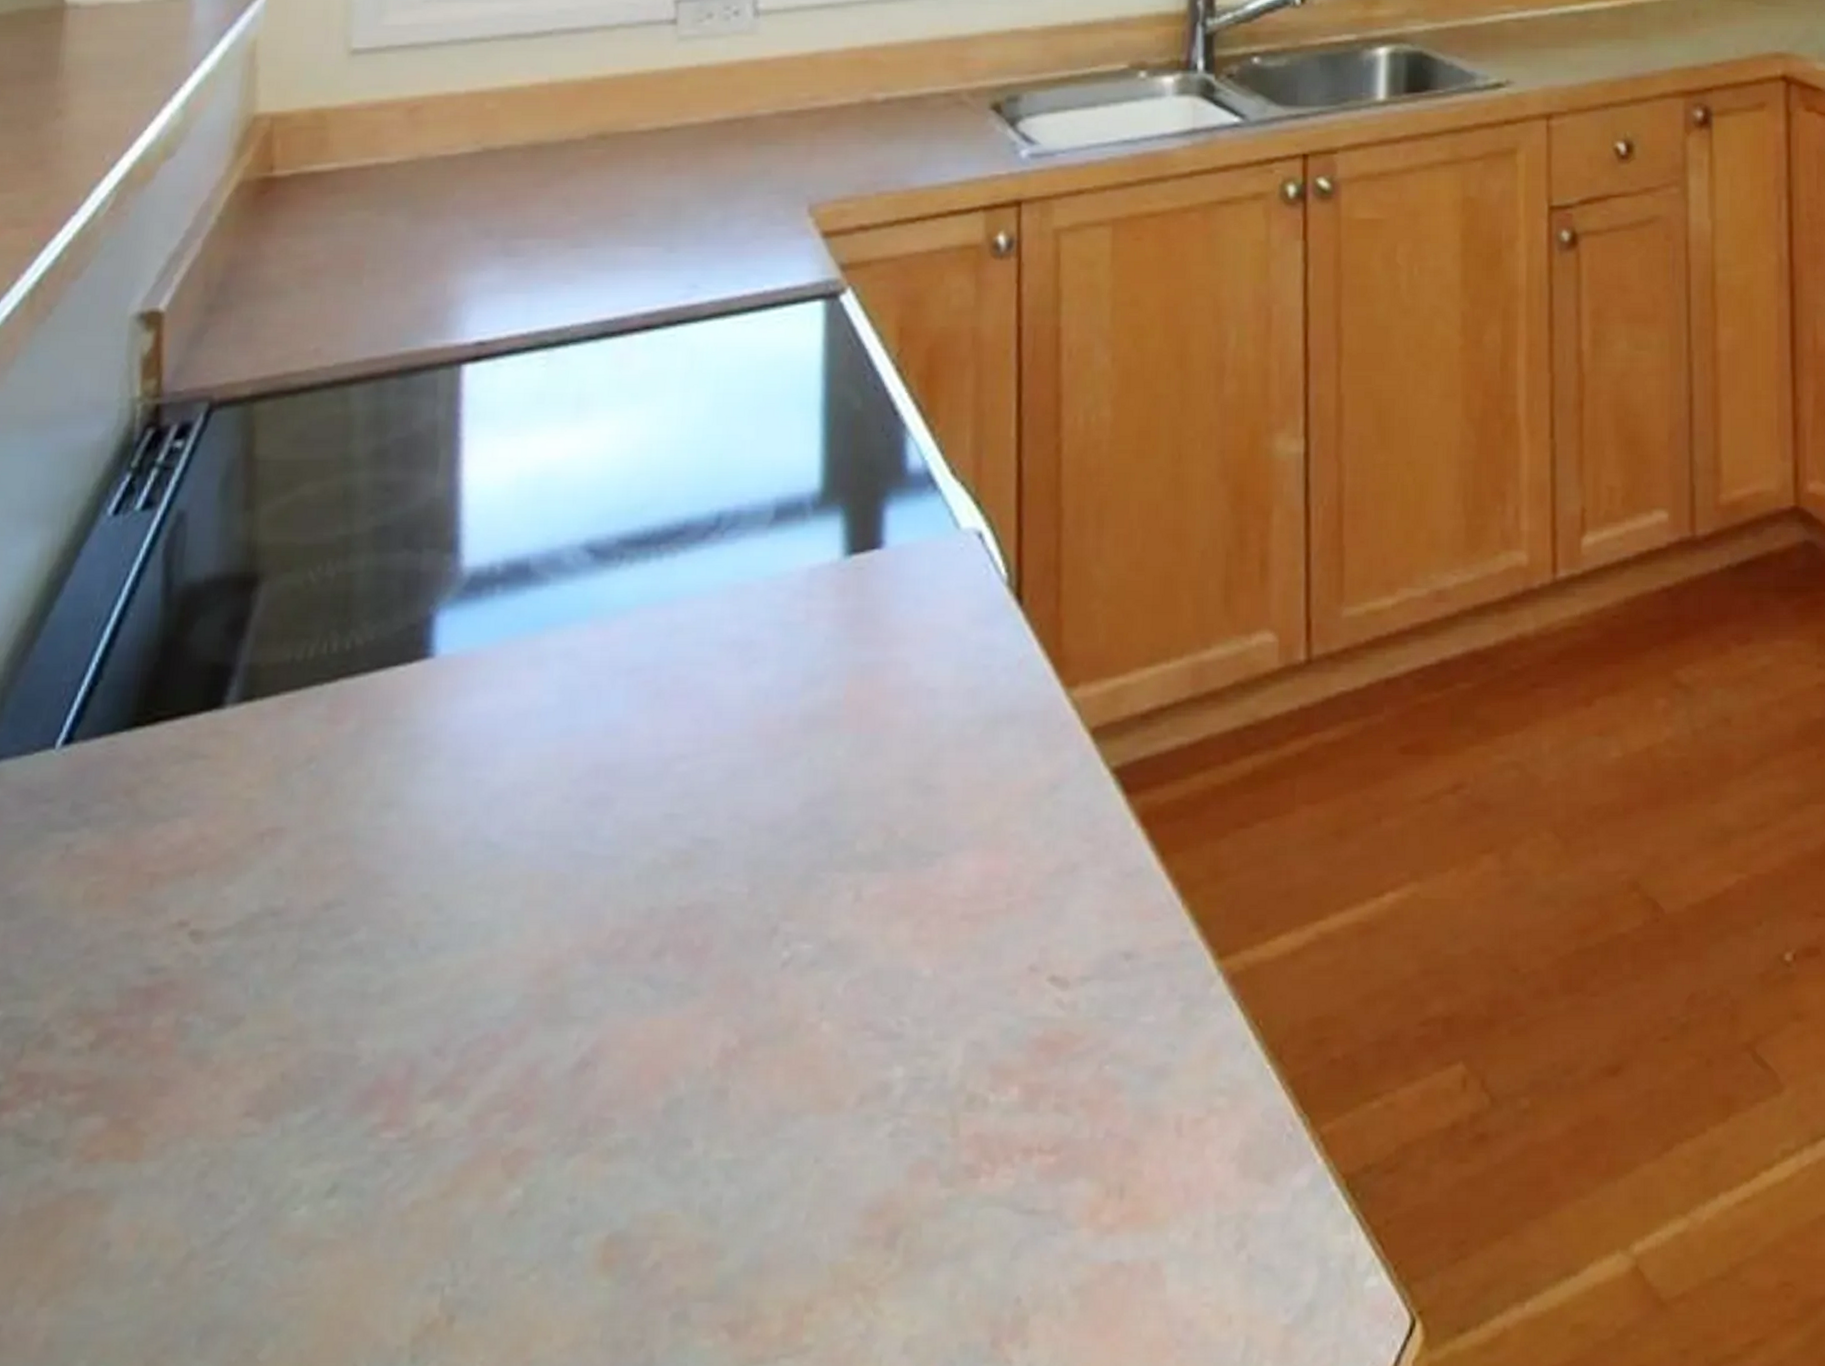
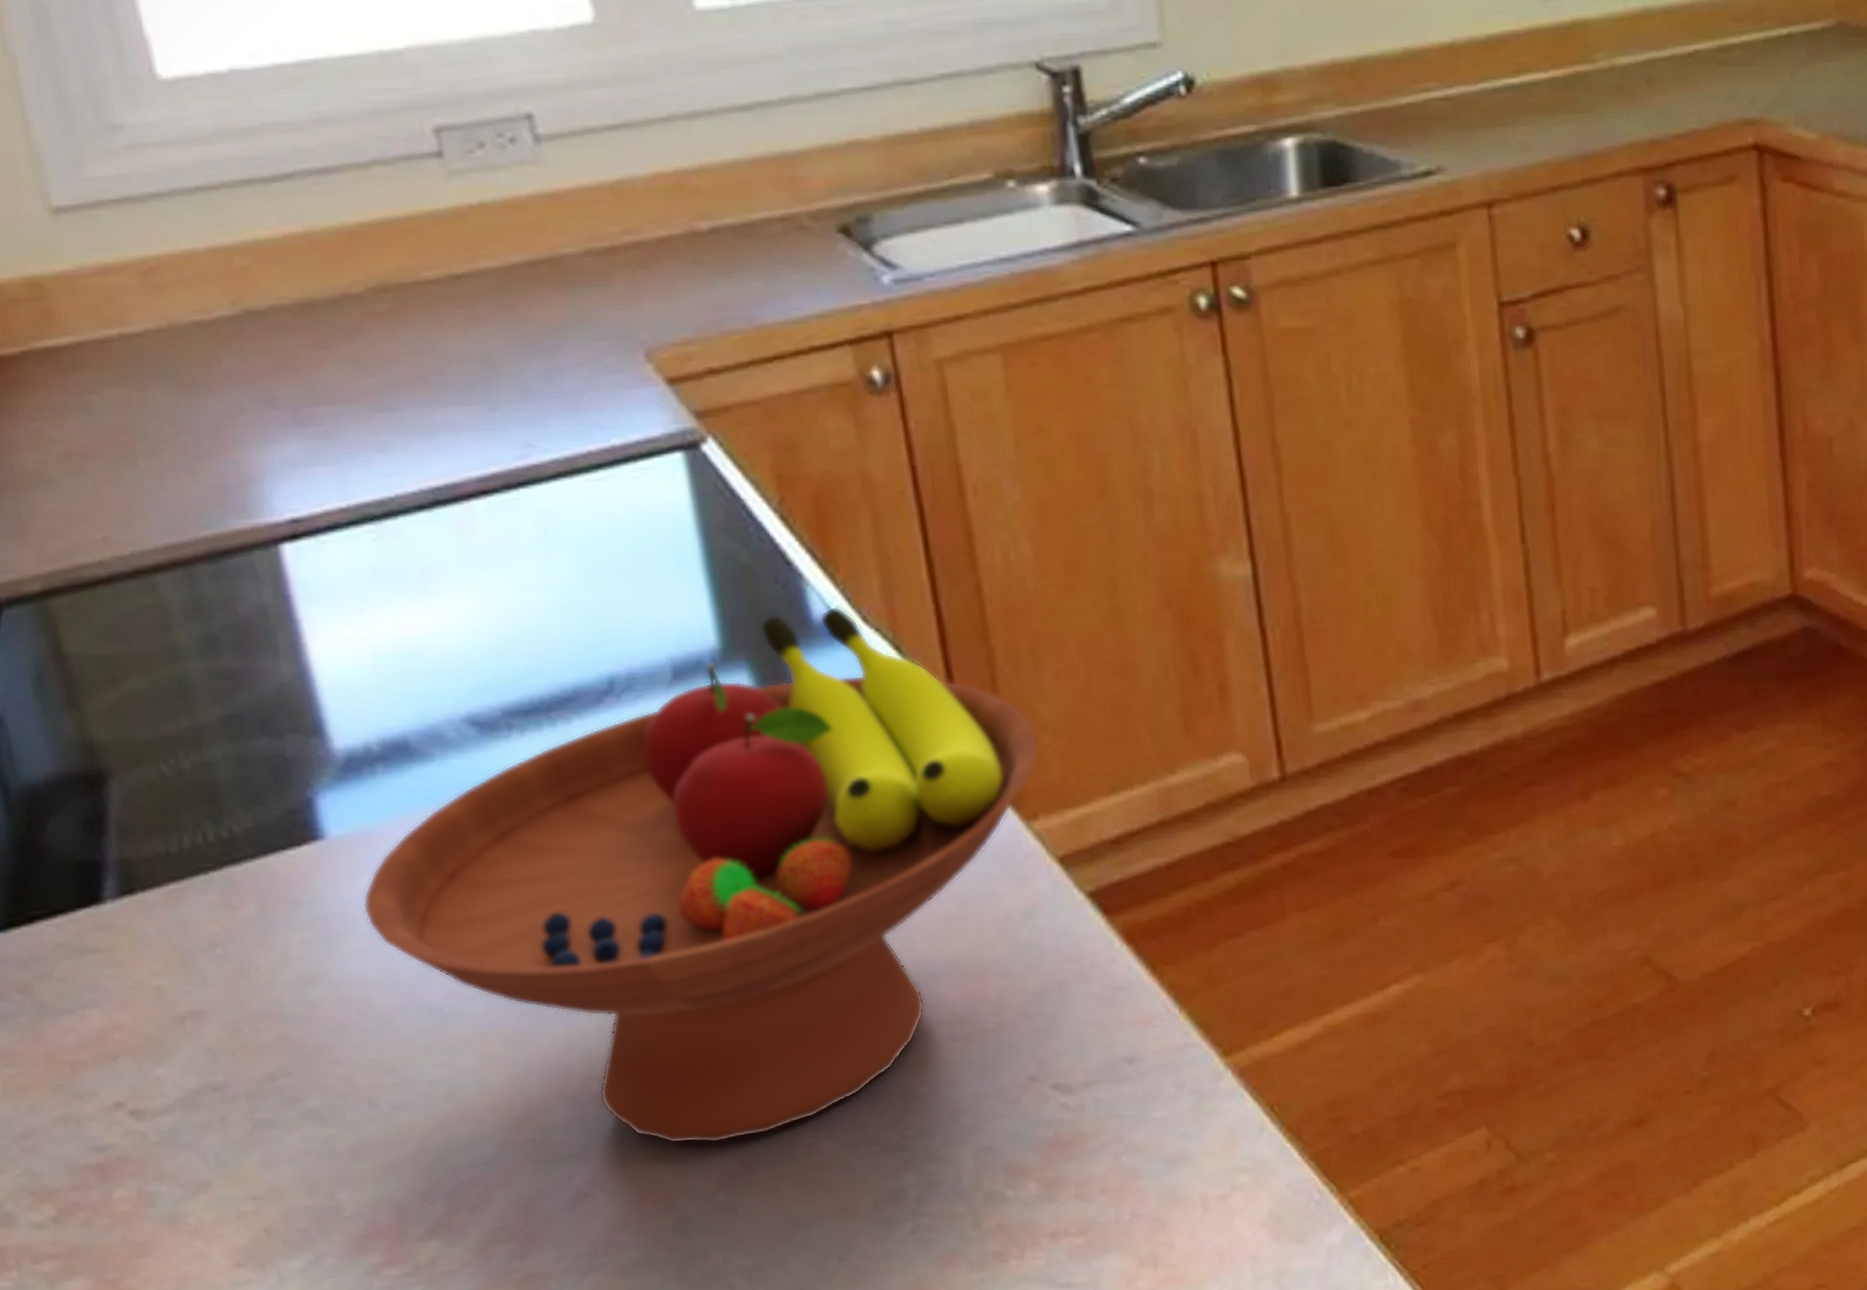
fruit bowl: none [451,457,1091,1015] -> present [362,606,1040,1144]

